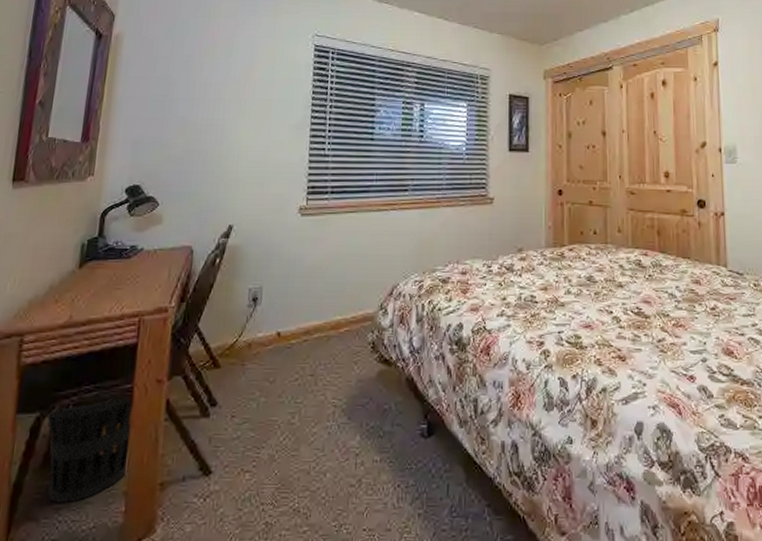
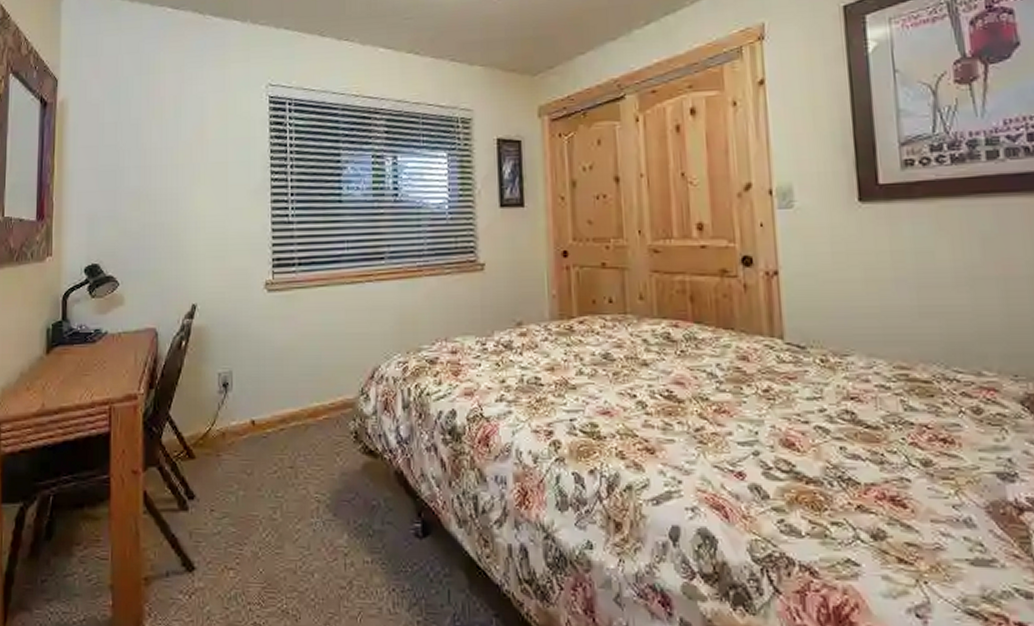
wastebasket: present [46,398,133,503] -> none [29,489,112,594]

